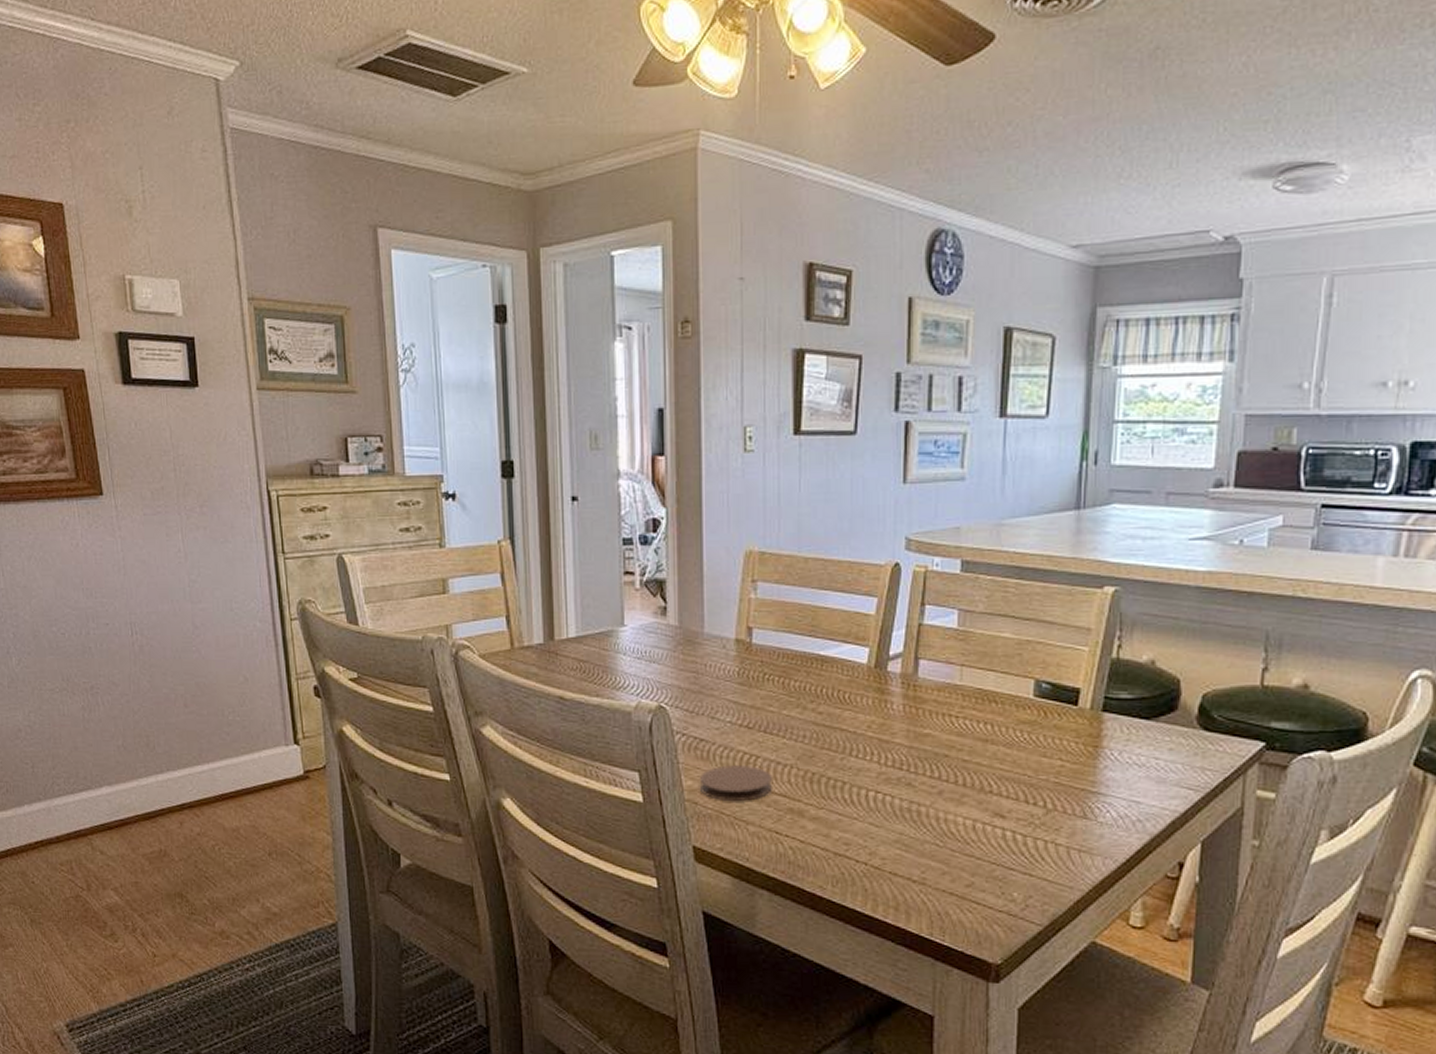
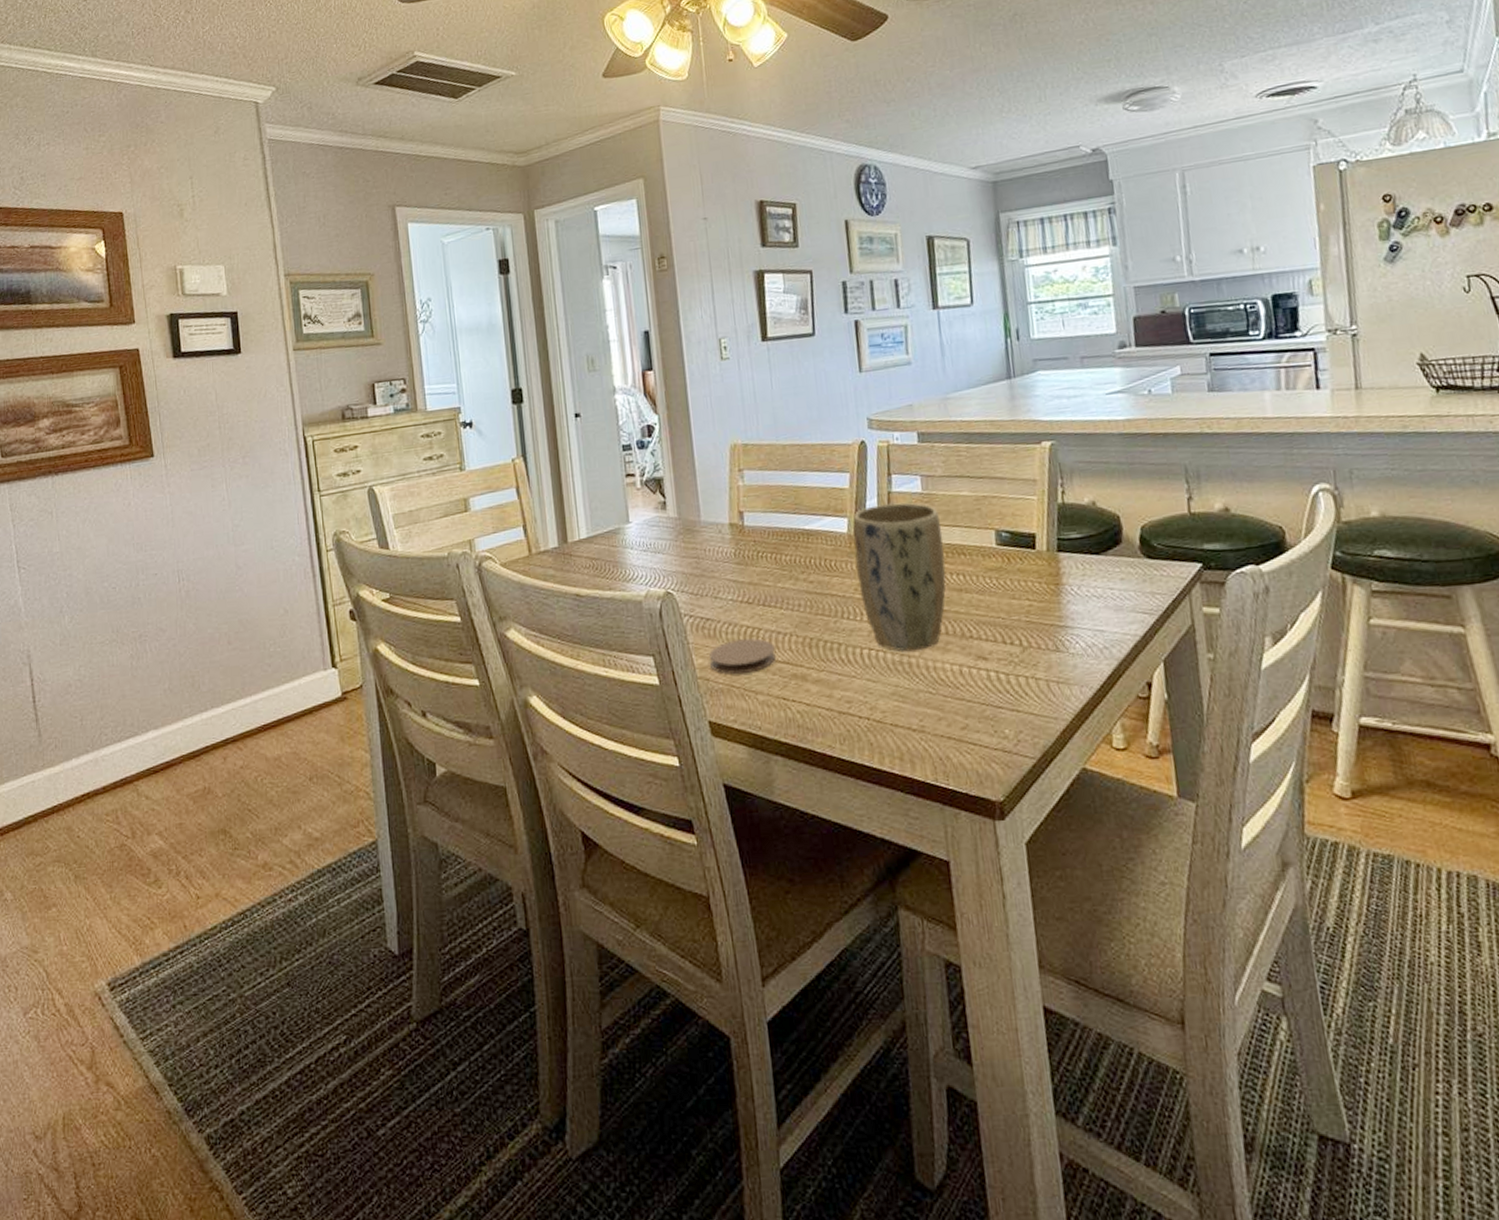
plant pot: none [871,636,975,800] -> present [852,502,946,652]

